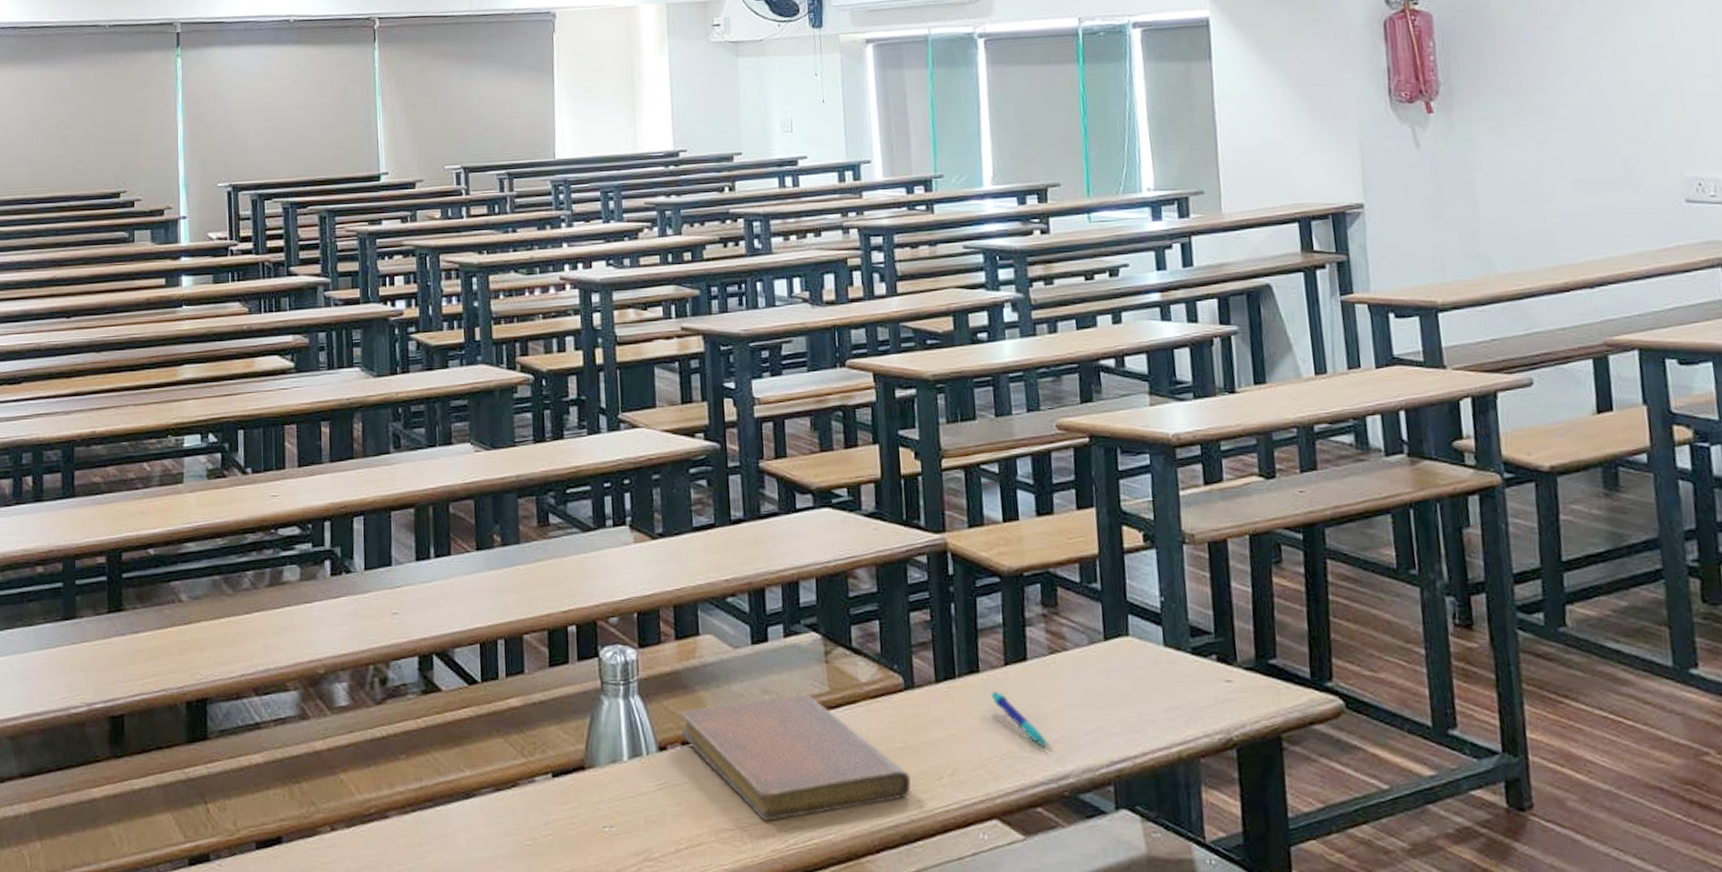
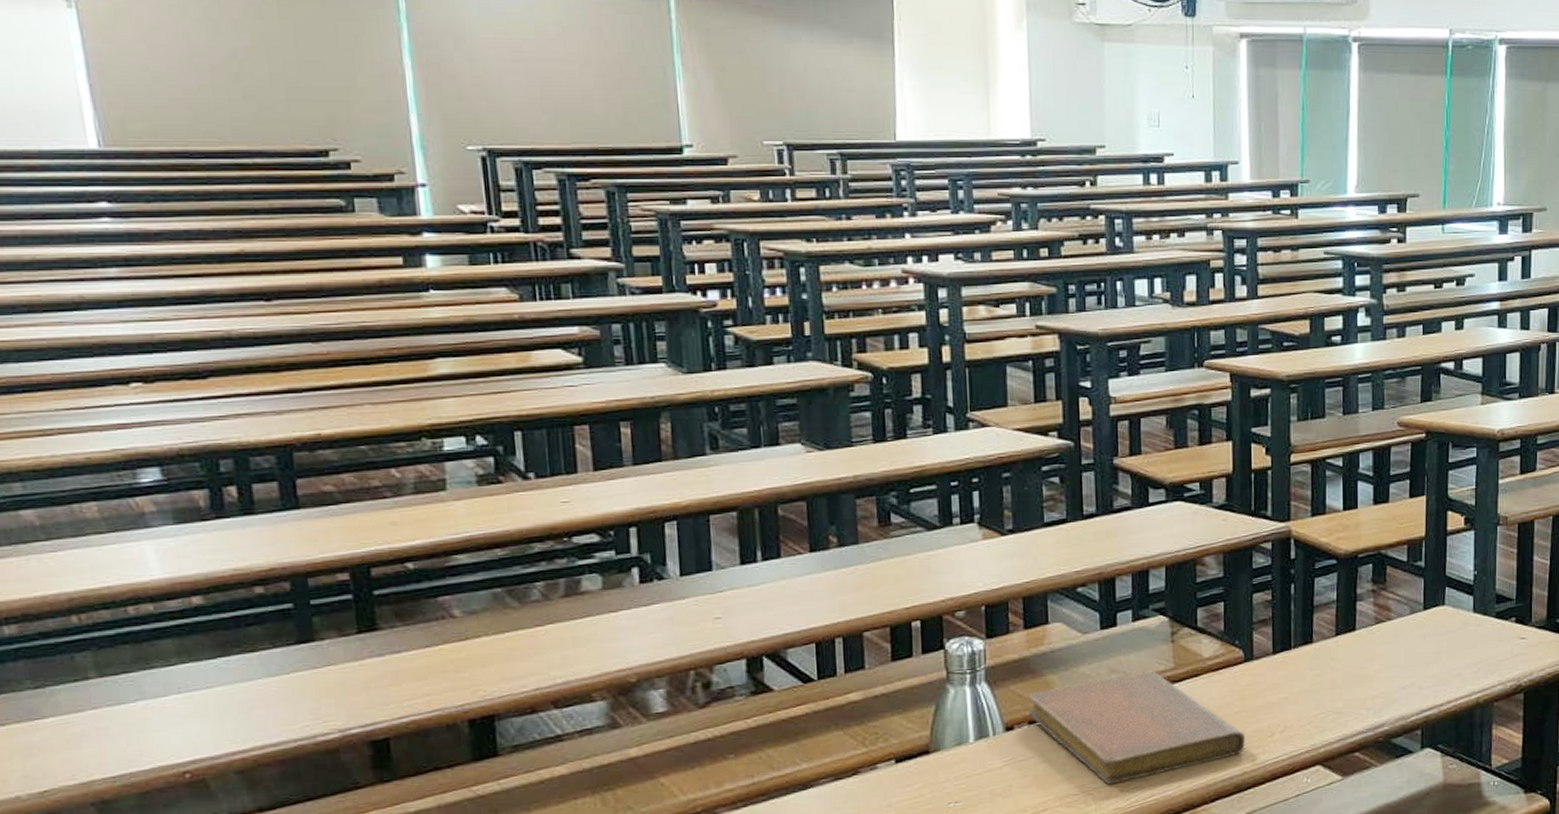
pen: present [991,692,1049,748] -> none [1321,658,1369,703]

